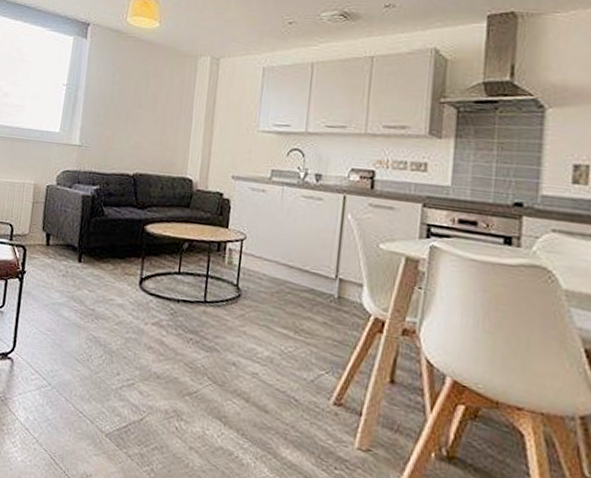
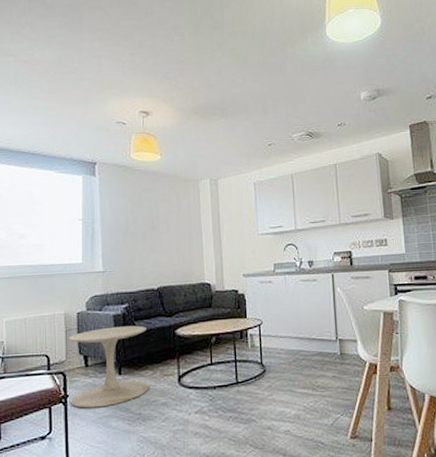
side table: none [26,207,115,294] -> present [68,325,149,409]

